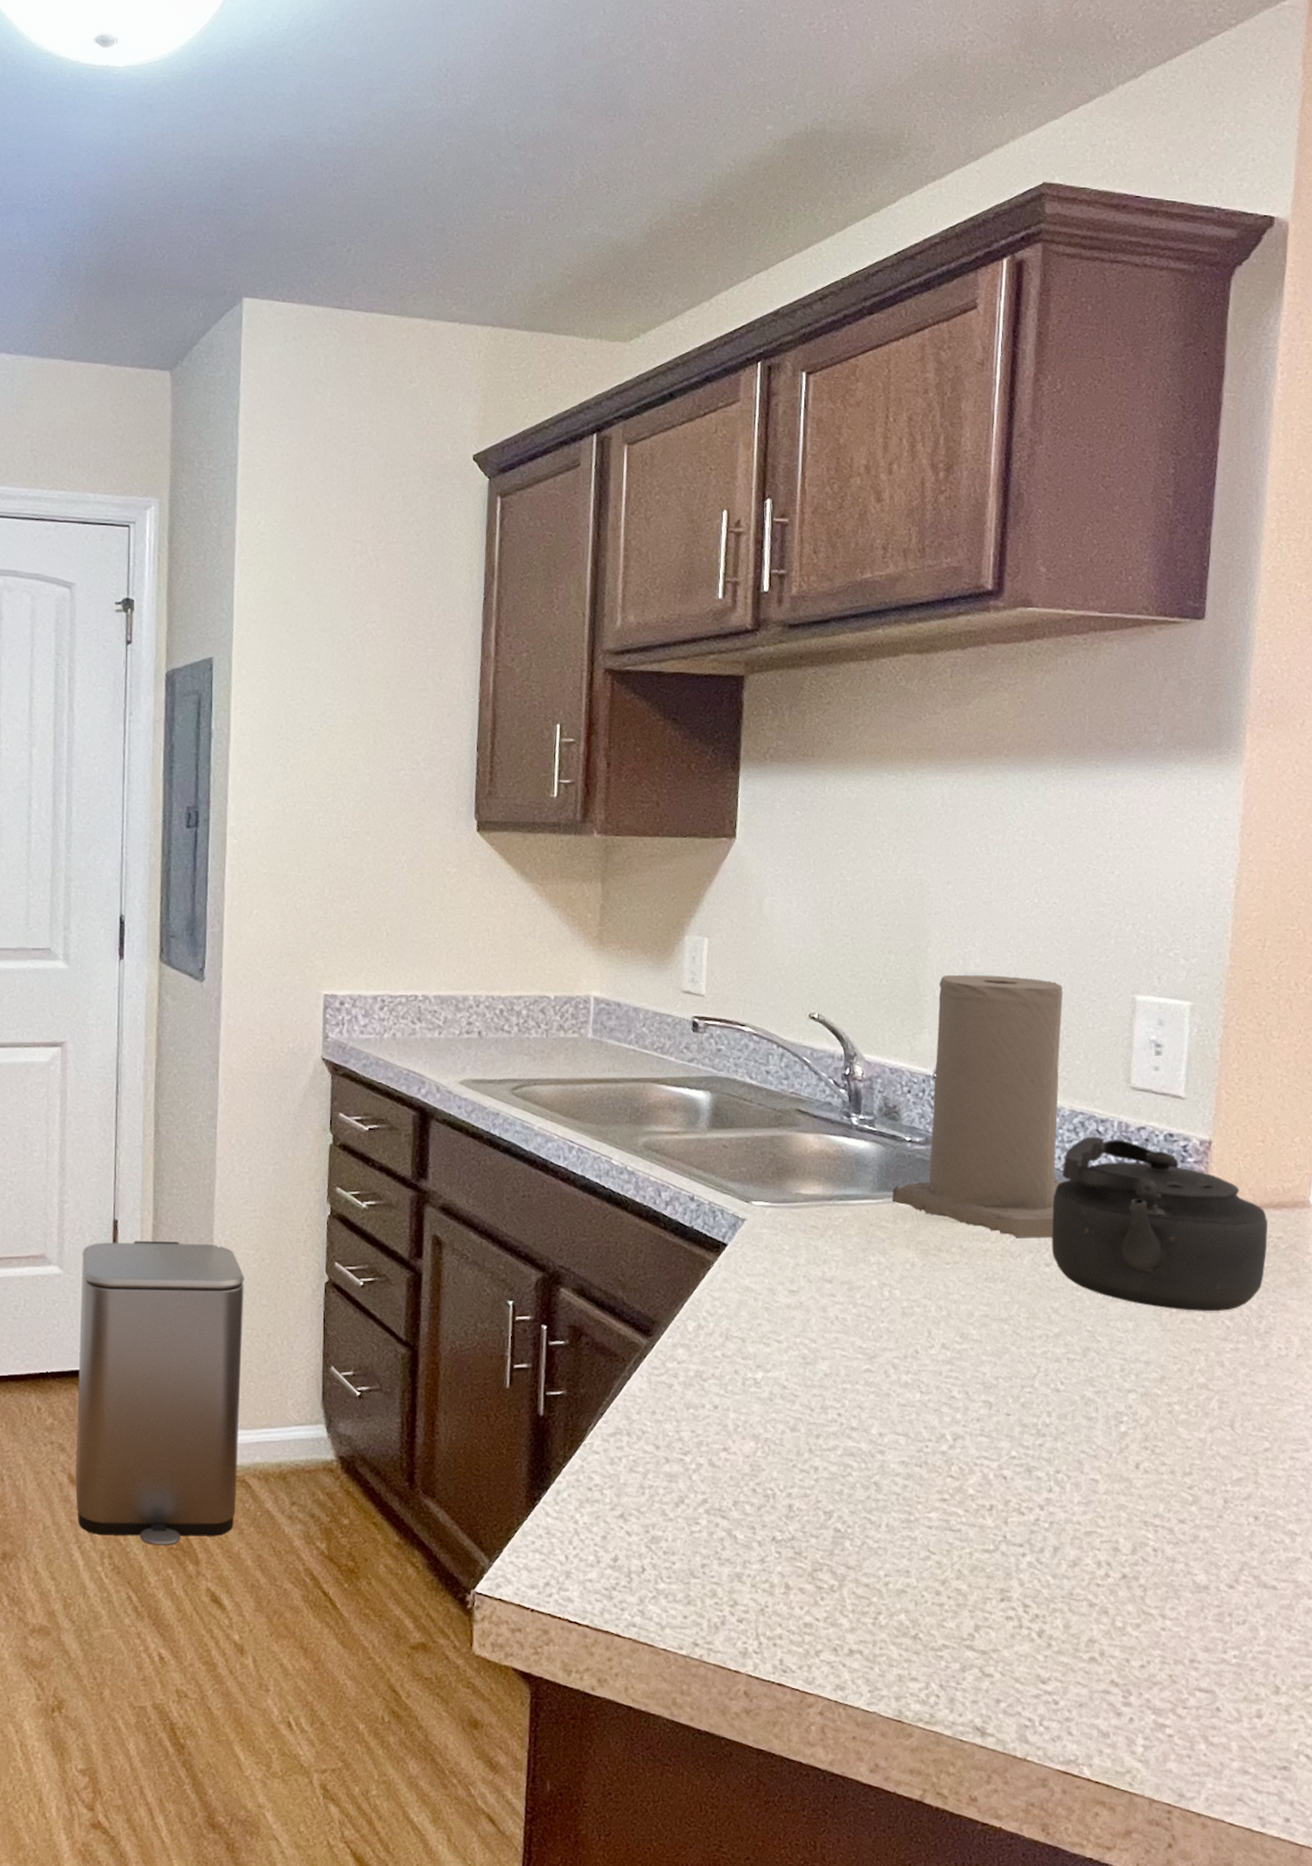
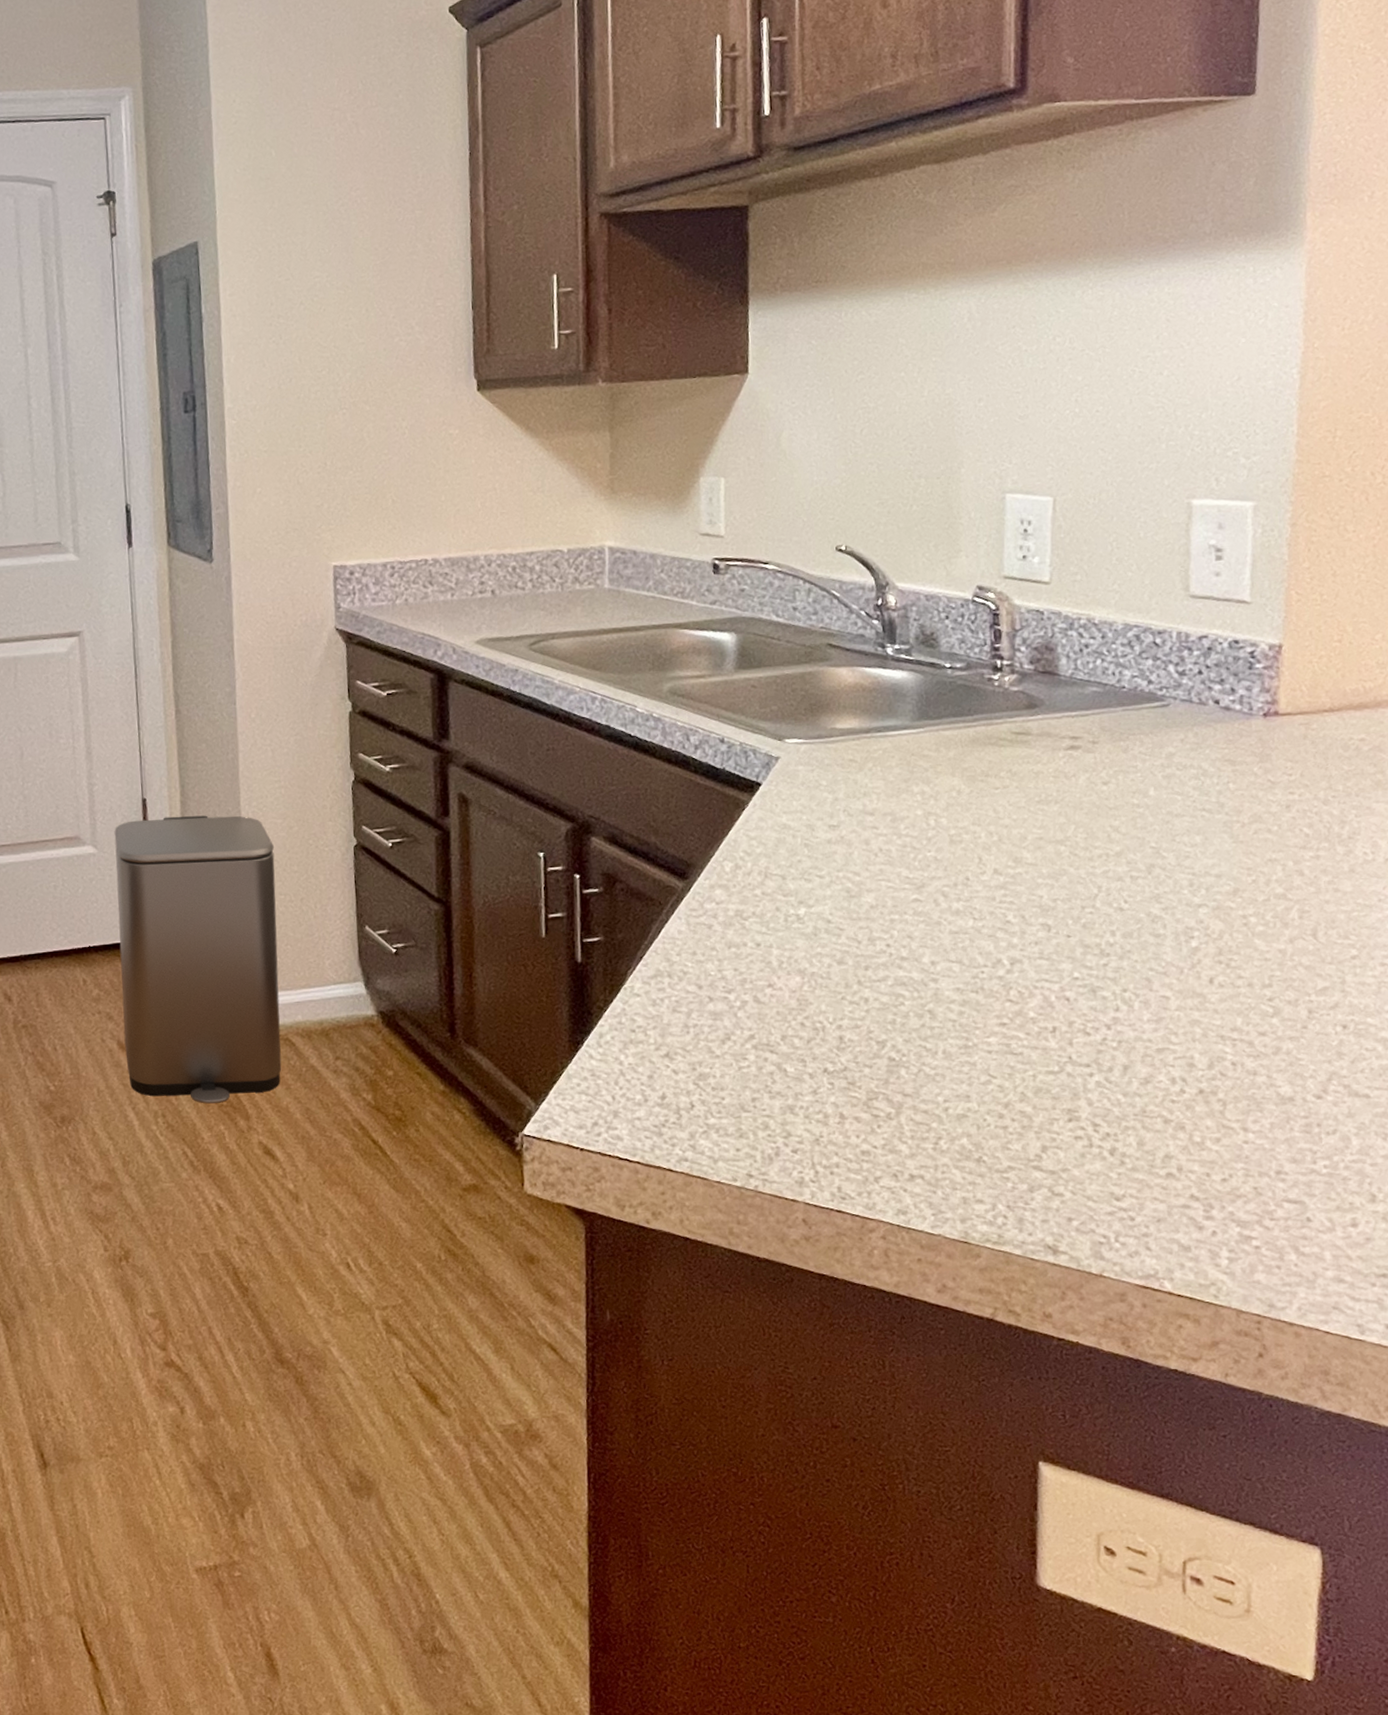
paper towel: present [891,975,1064,1238] -> none [933,491,1116,757]
kettle: present [1051,1136,1268,1311] -> none [1107,648,1349,821]

